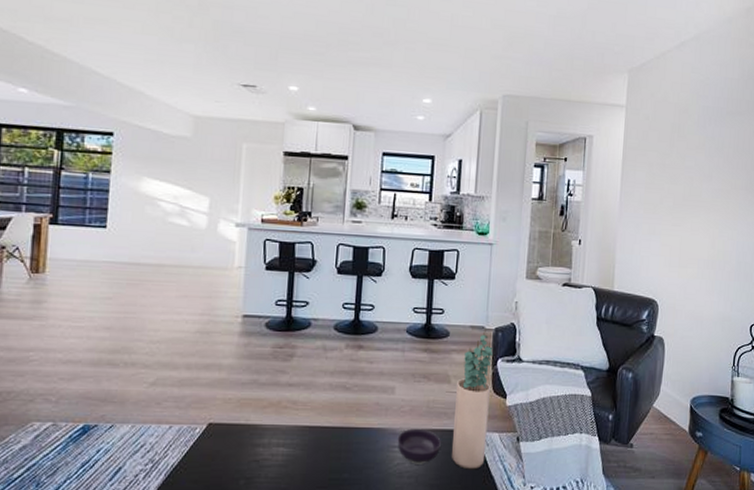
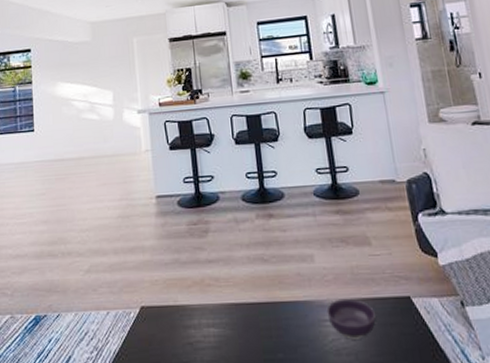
vase: present [451,328,493,470] -> none [378,182,430,343]

